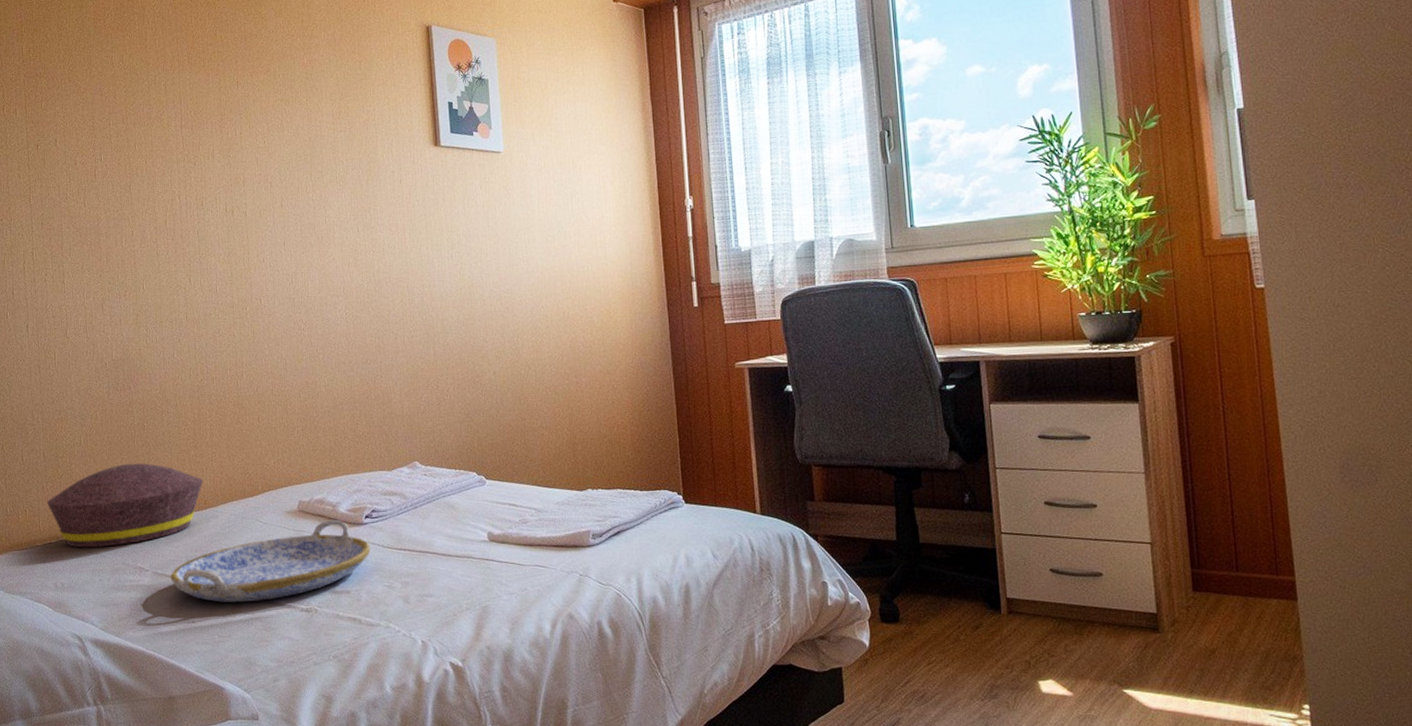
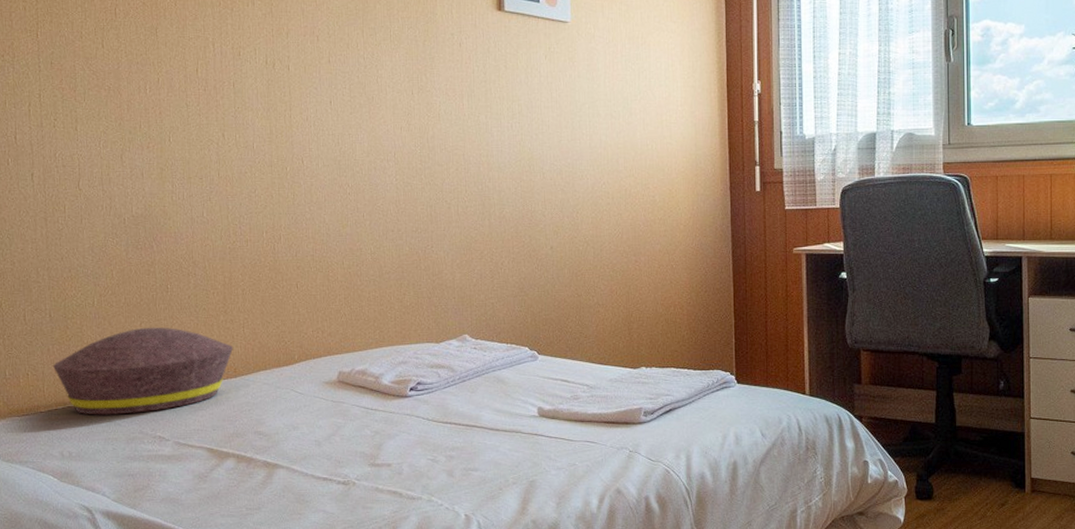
serving tray: present [170,519,371,603] -> none [194,391,414,475]

